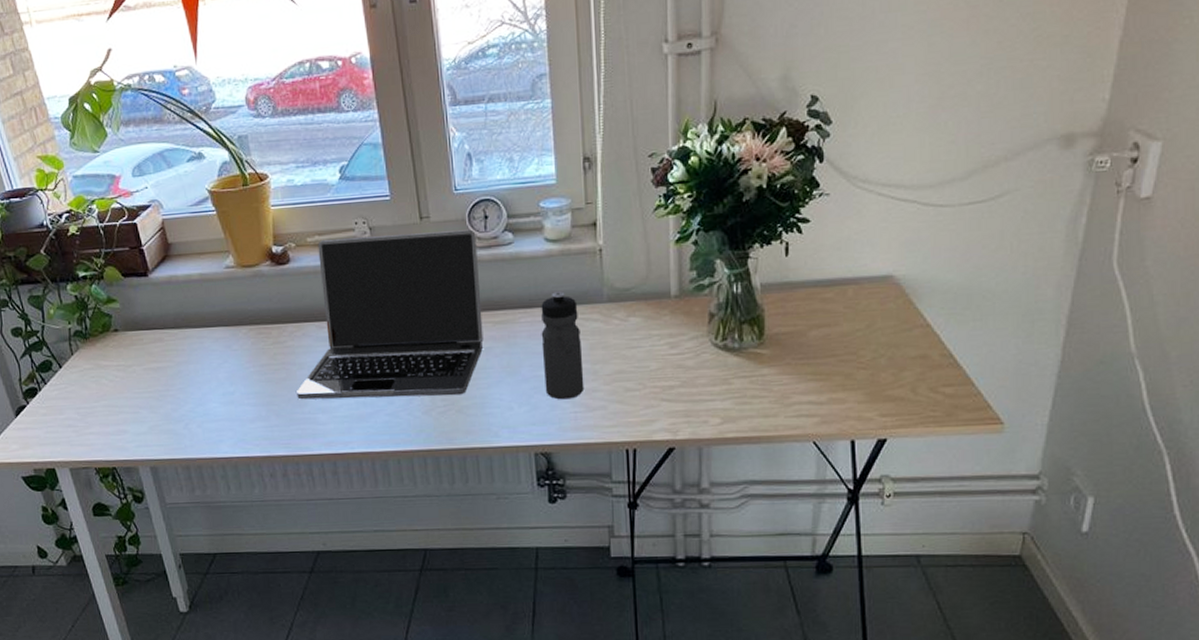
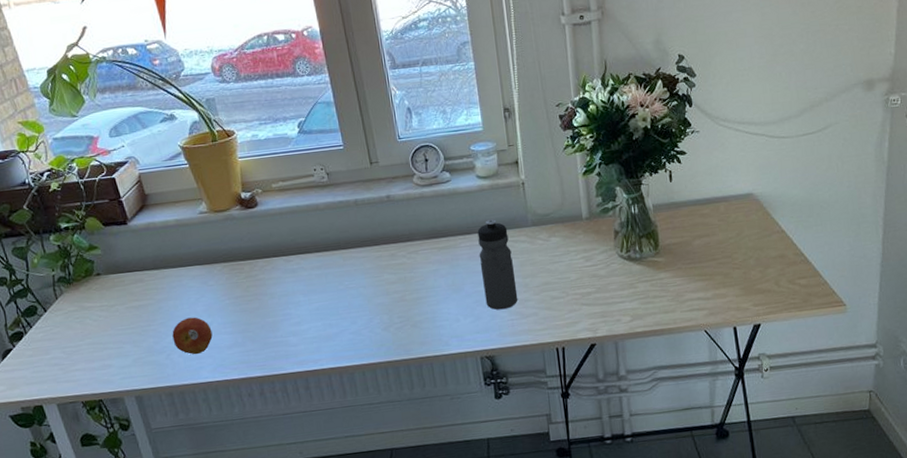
fruit: none [191,384,235,427] -> present [172,317,213,355]
laptop: present [297,229,484,400] -> none [269,171,431,326]

